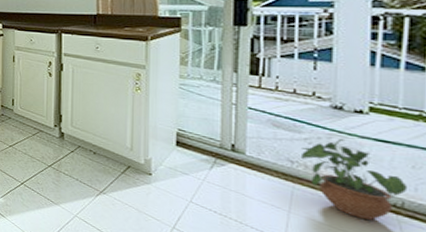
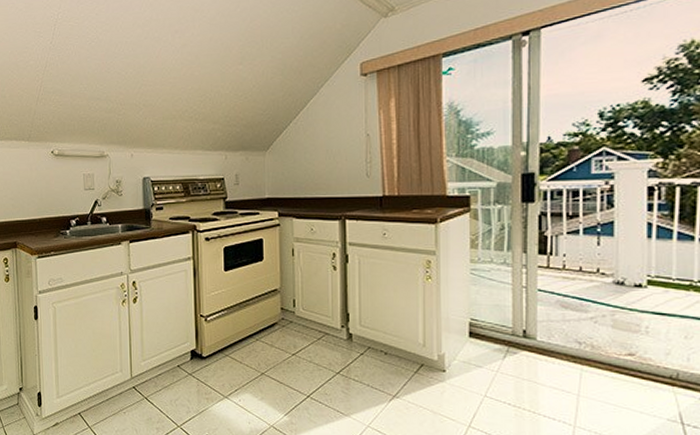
potted plant: present [300,138,408,220] -> none [587,314,682,394]

